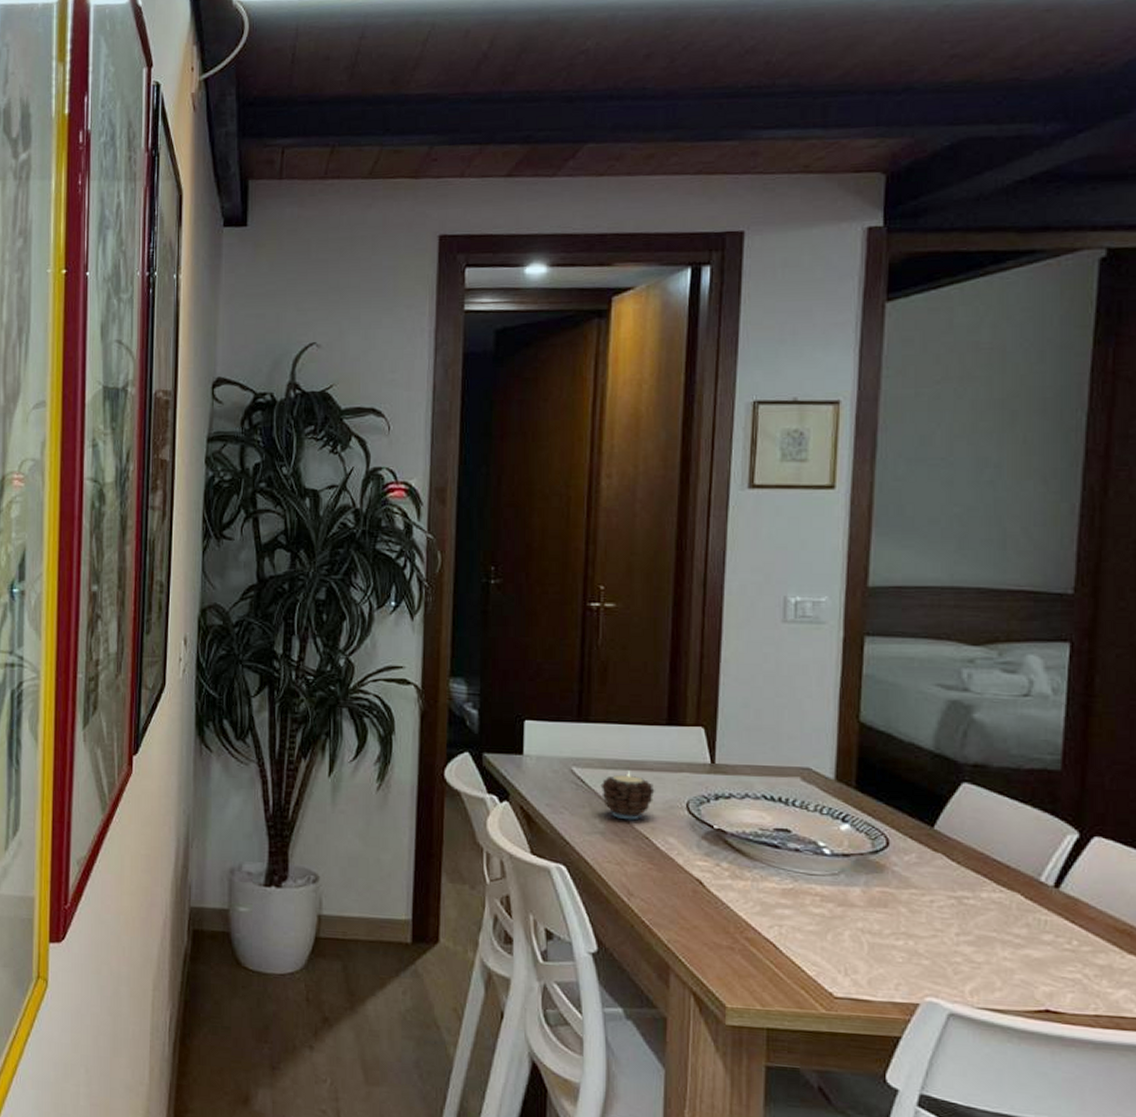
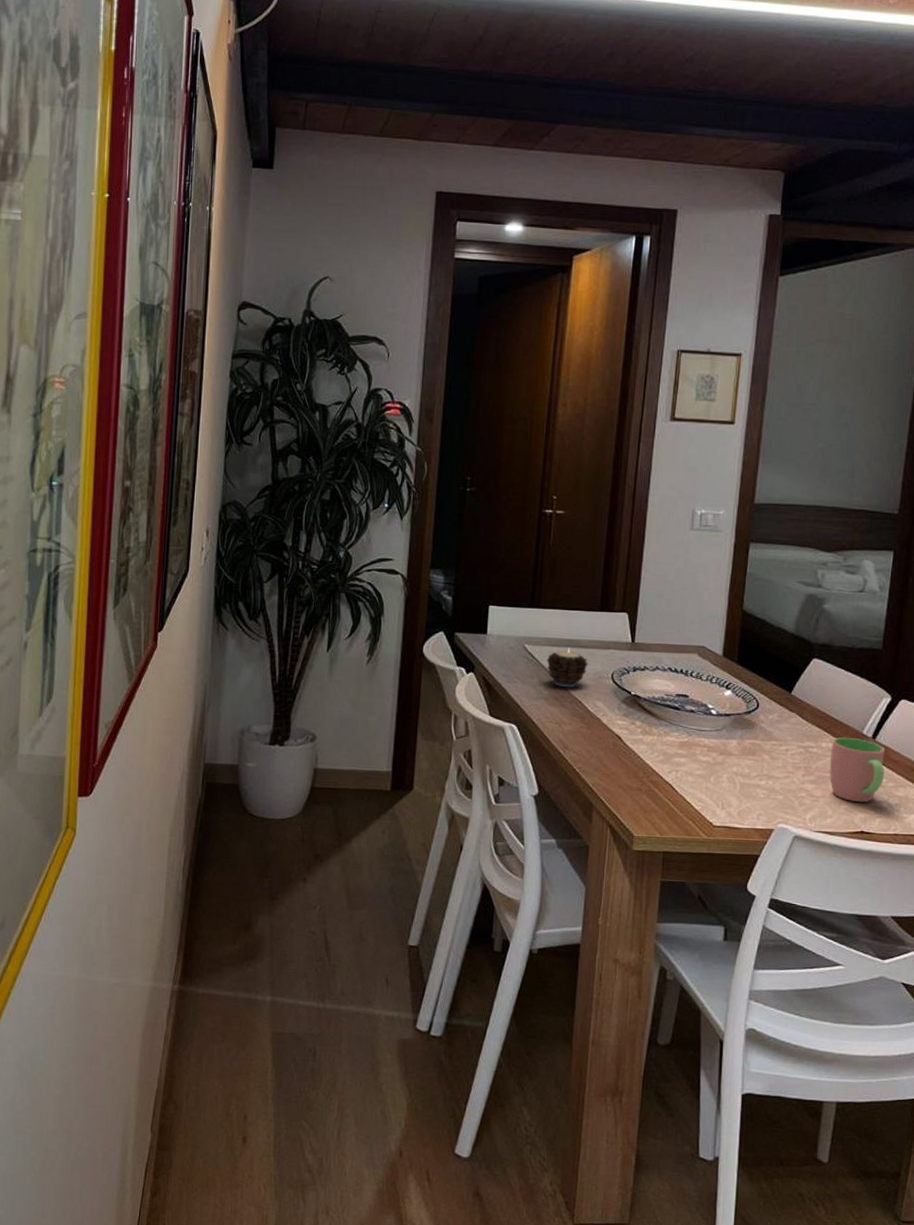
cup: none [995,885,1075,972] -> present [830,737,886,803]

